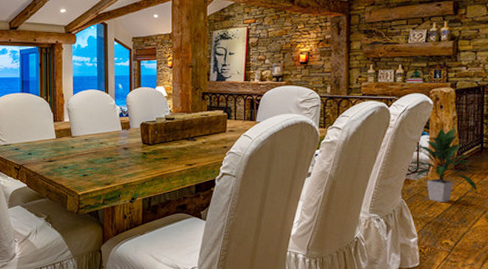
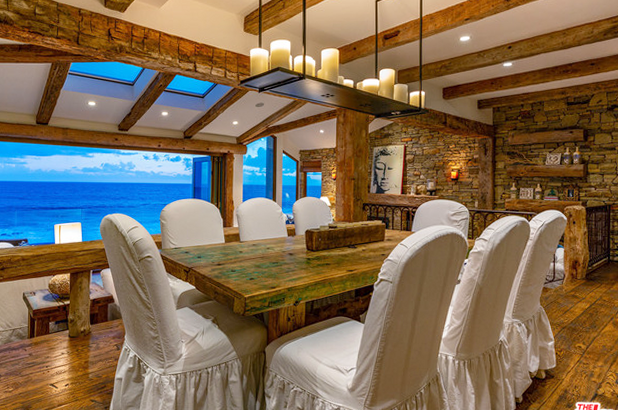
indoor plant: present [408,127,478,203] -> none [546,241,606,310]

